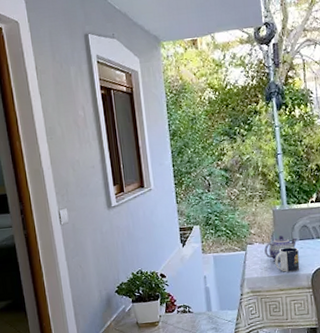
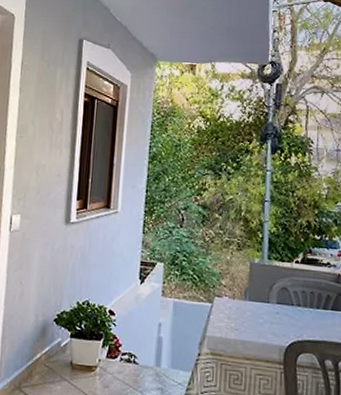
teapot: present [264,235,297,261] -> none [234,294,274,324]
mug: present [275,247,300,272] -> none [244,309,274,340]

